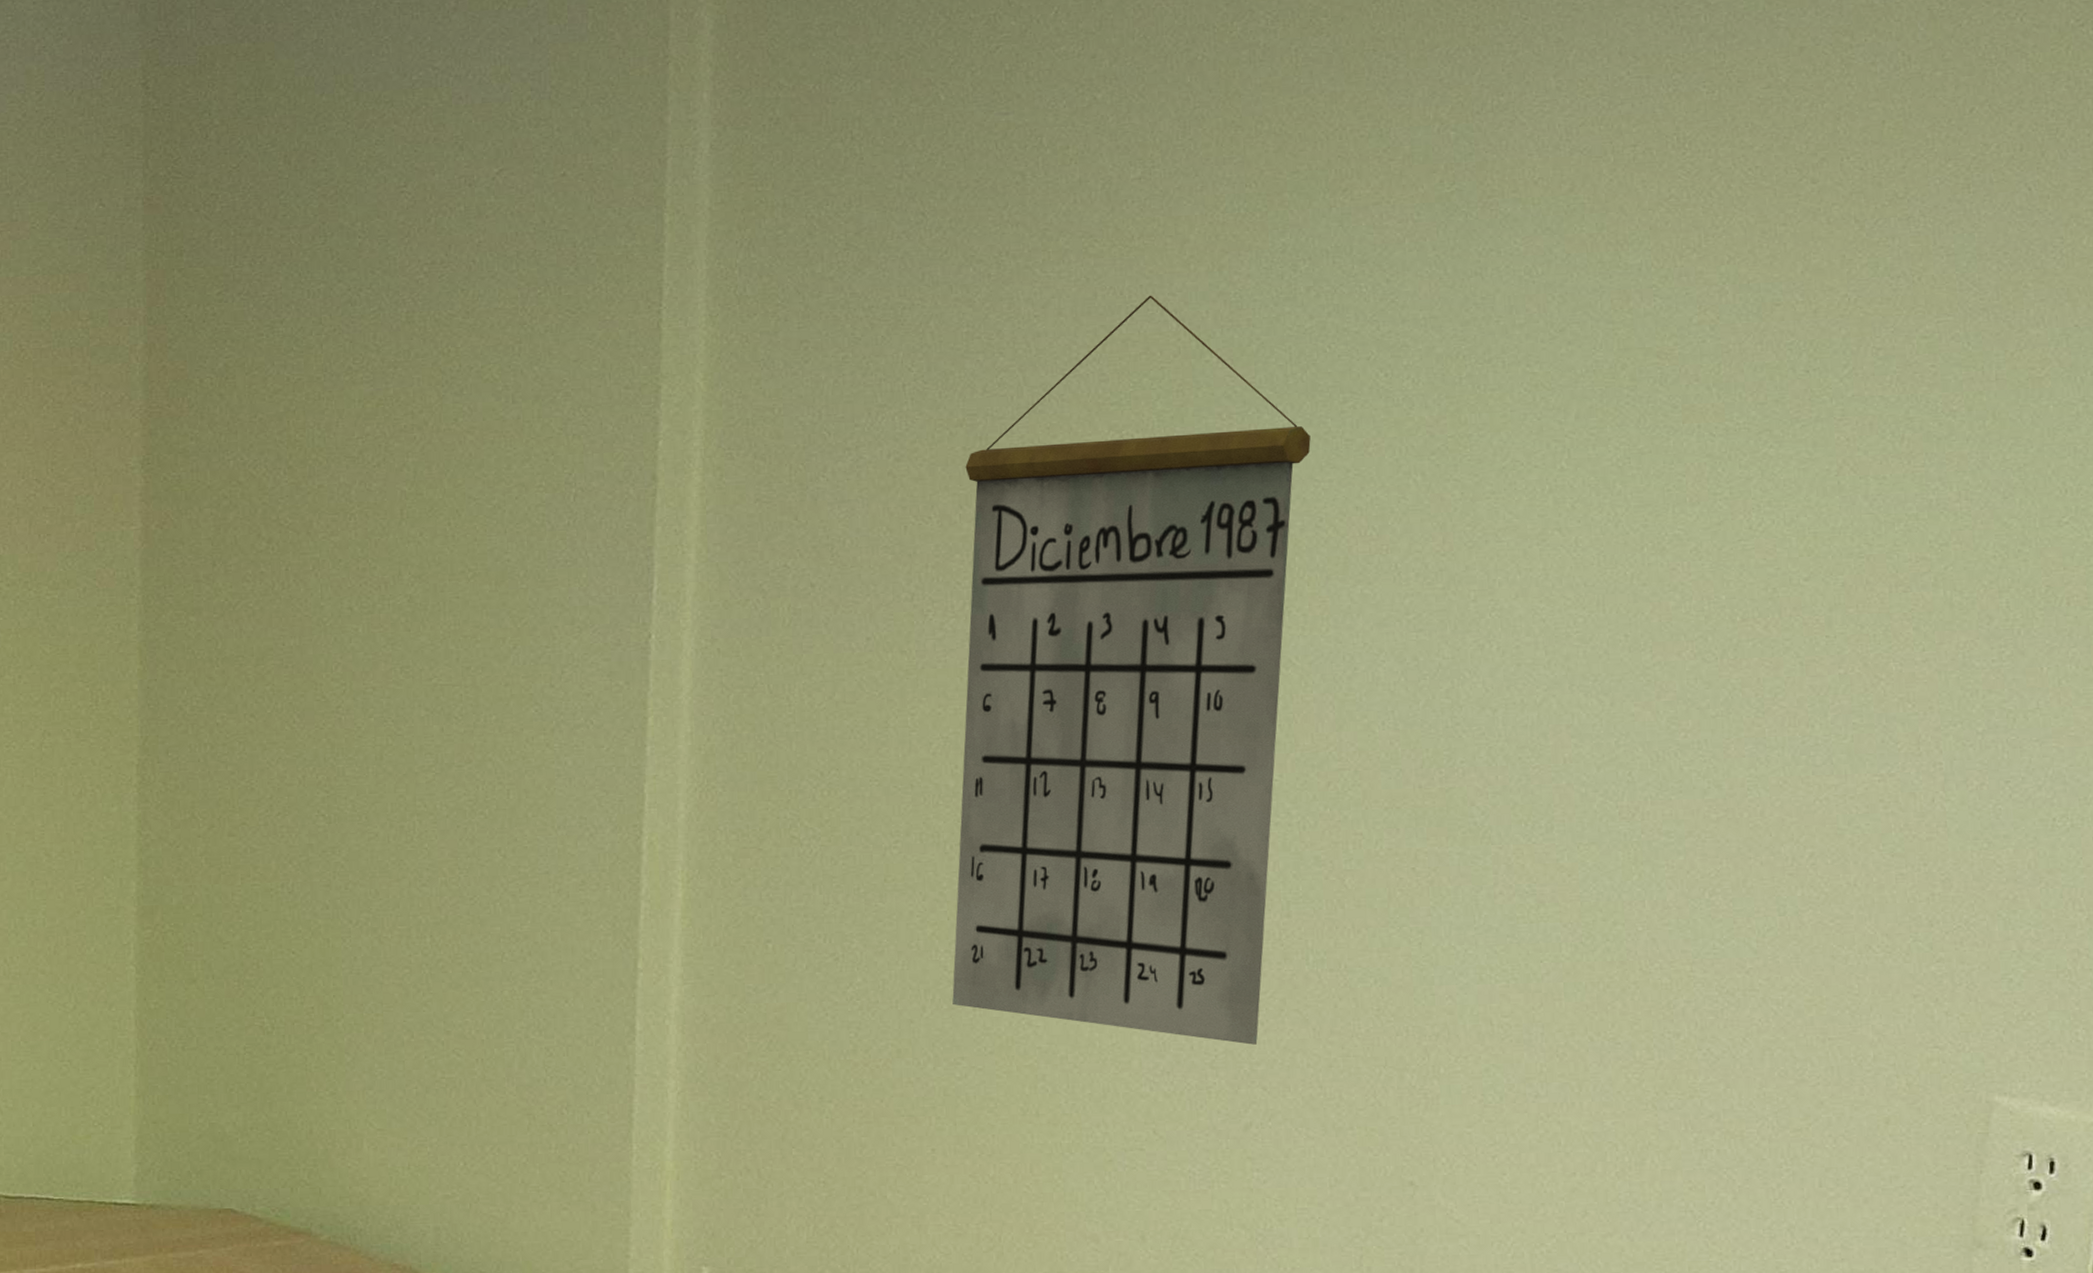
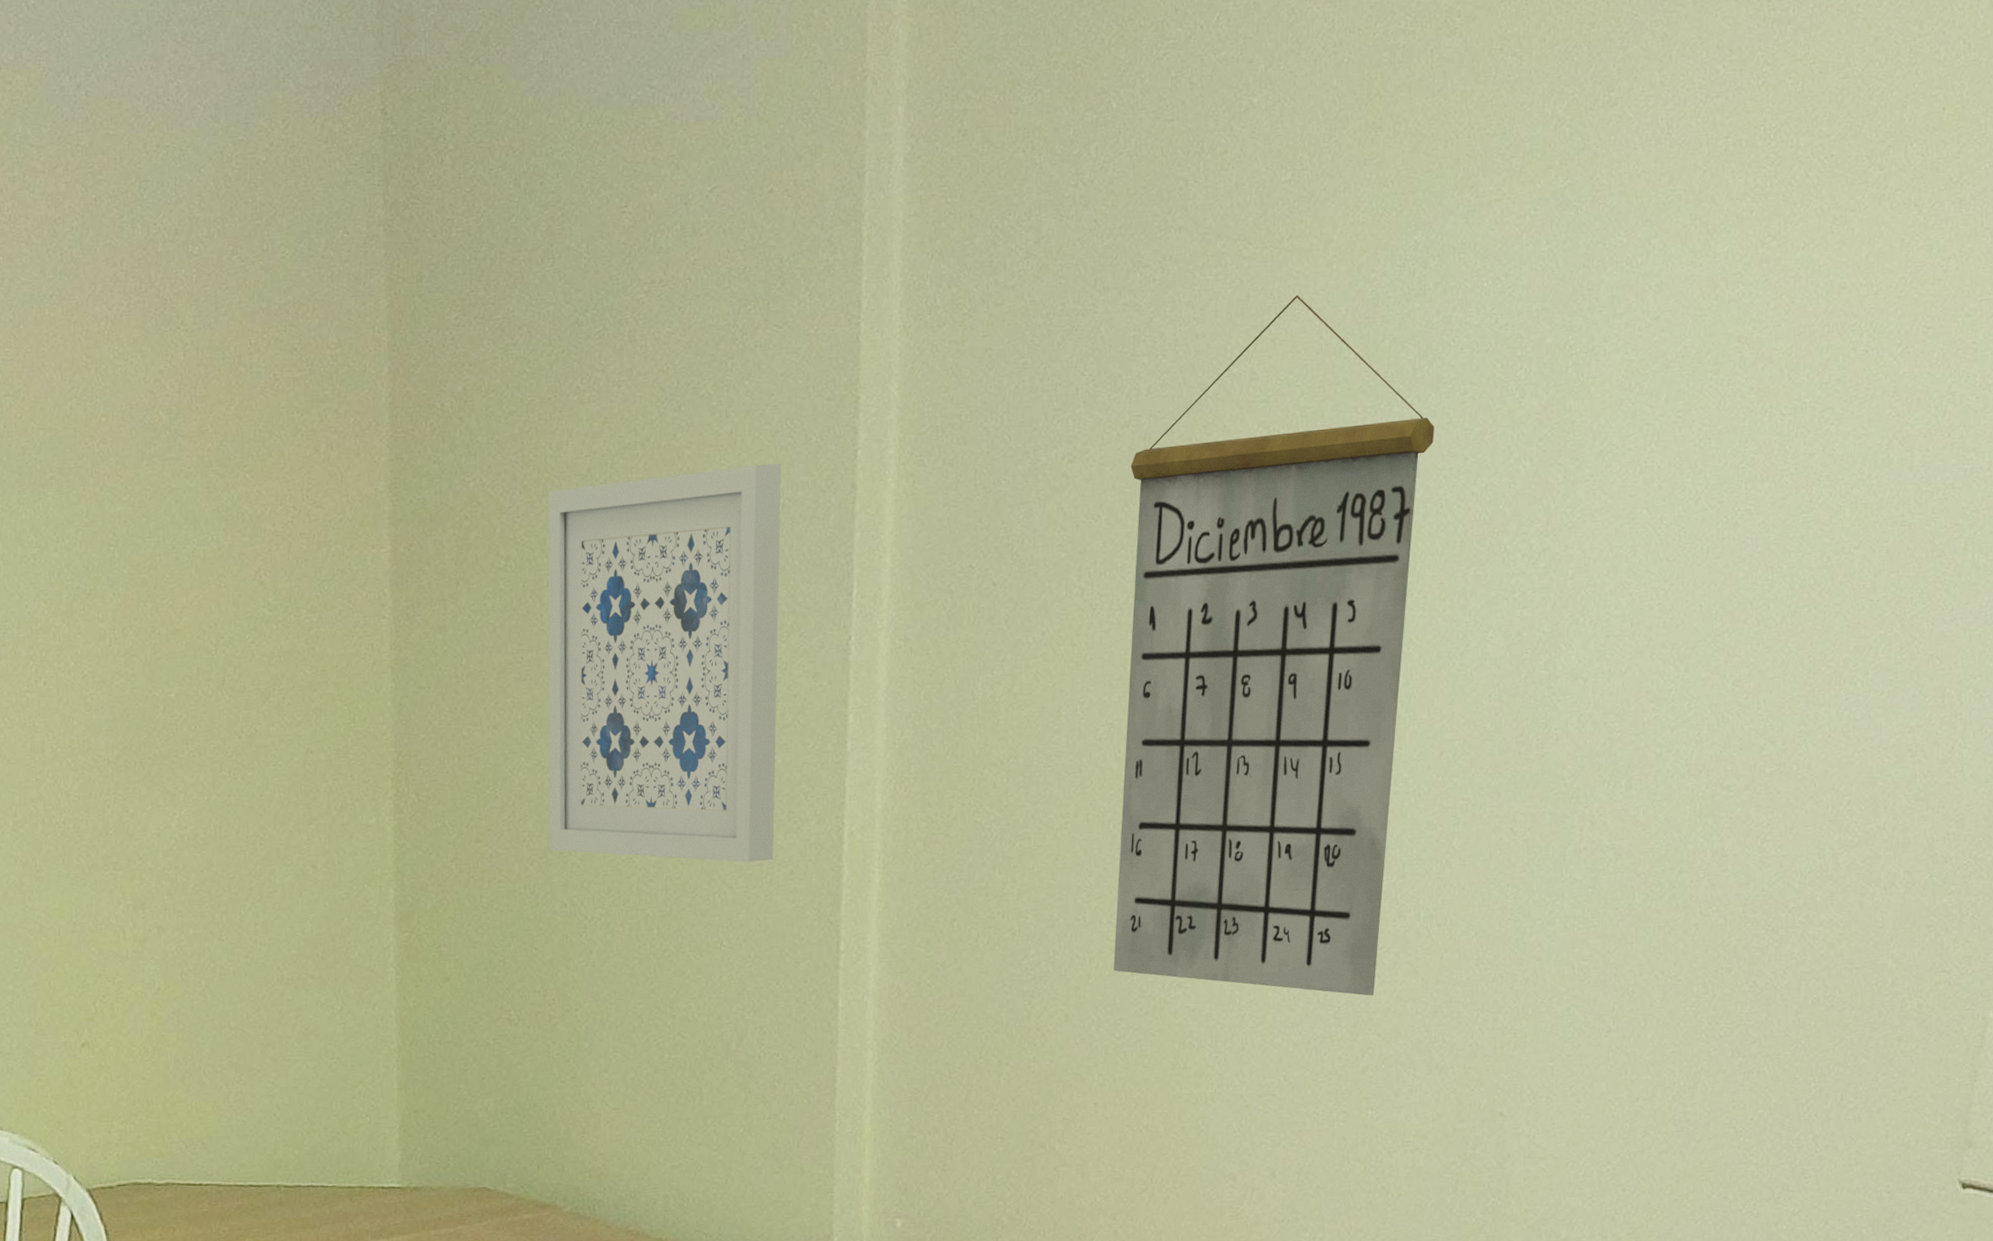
wall art: none [310,452,574,870] -> present [548,464,782,863]

